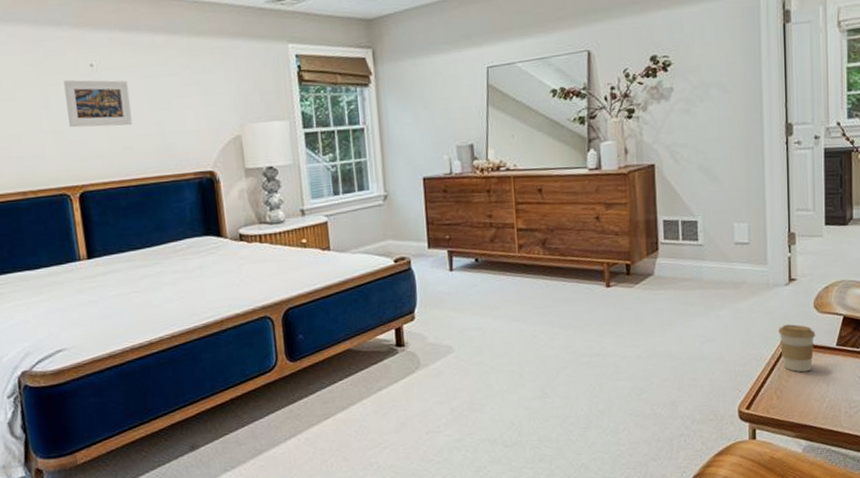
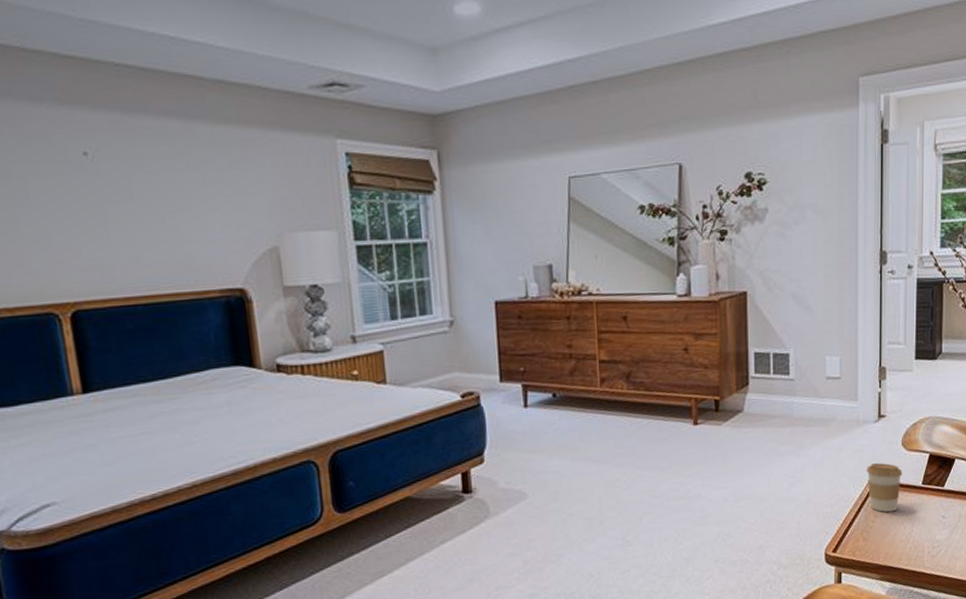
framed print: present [64,79,133,128] -> none [48,170,141,231]

